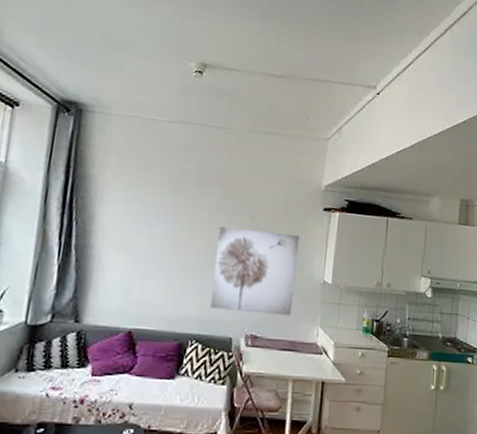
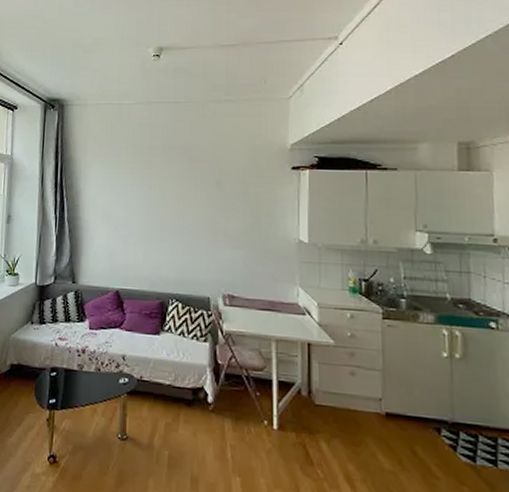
wall art: present [209,226,300,316] -> none [185,192,269,276]

